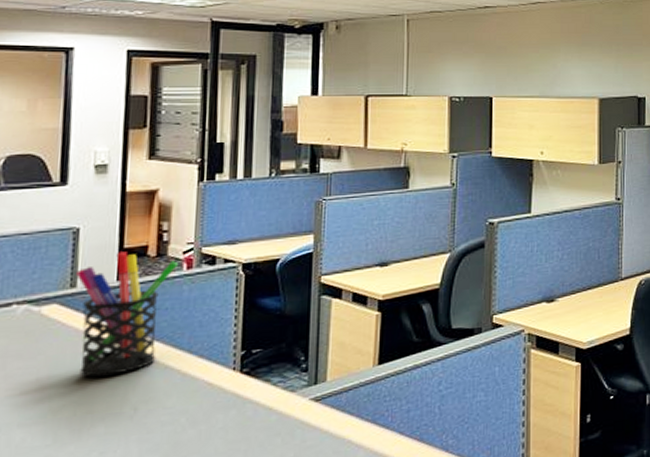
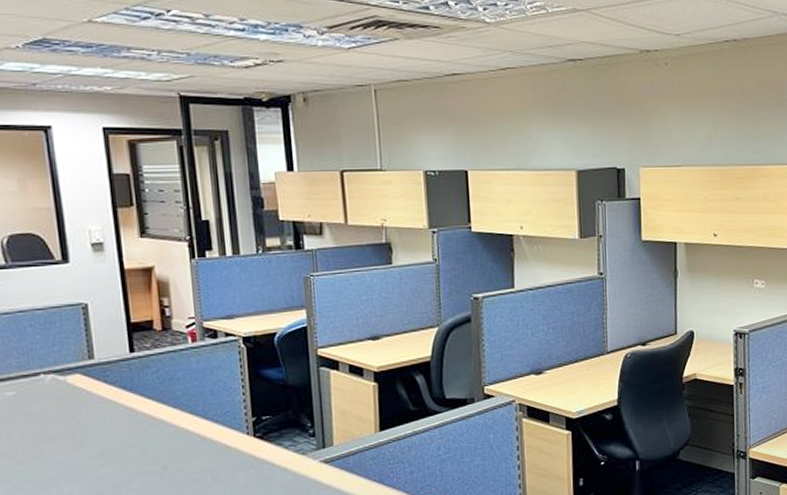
pen holder: present [76,251,179,377] -> none [92,326,184,439]

